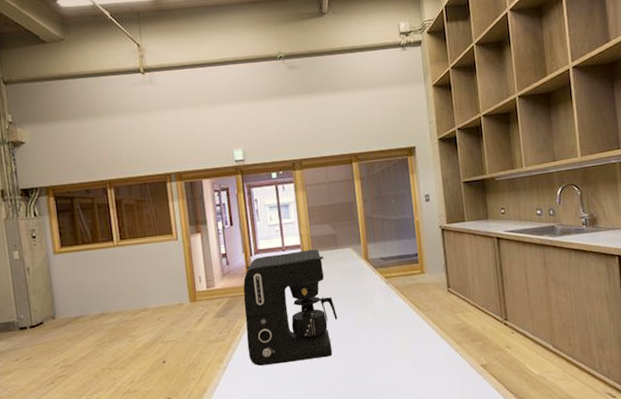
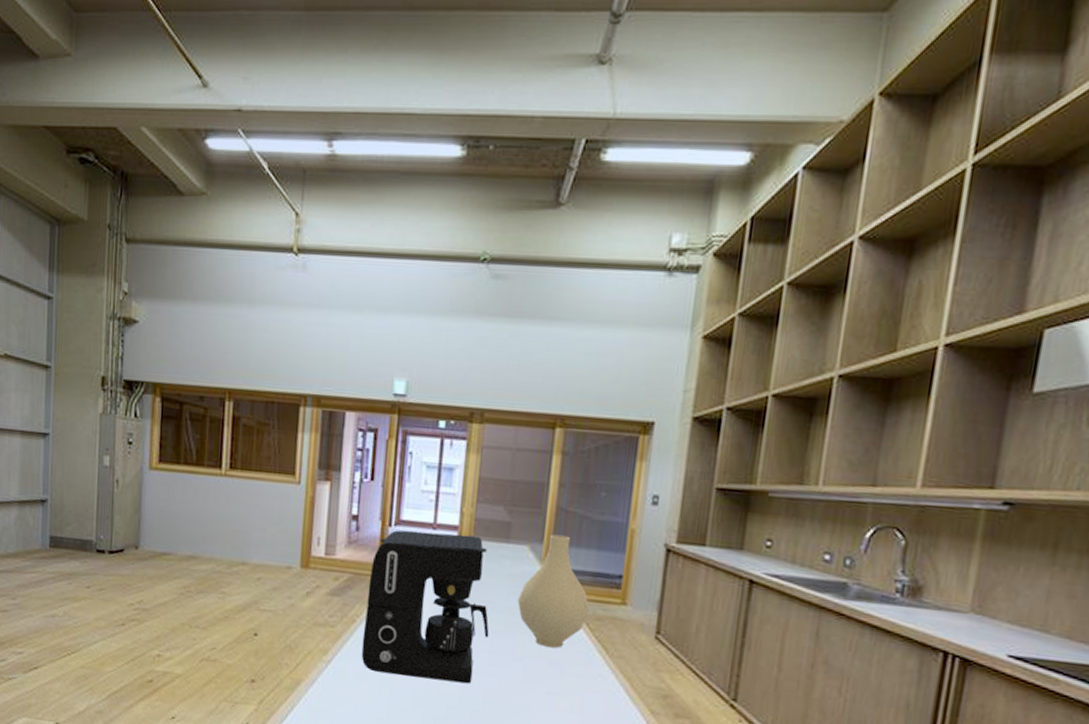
vase: none [352,235,402,316] -> present [517,534,590,648]

